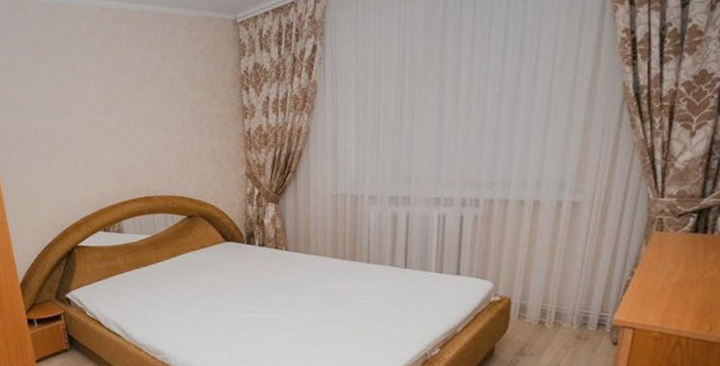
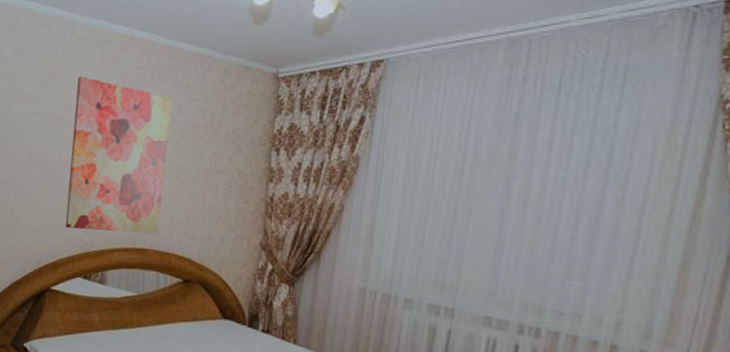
wall art: none [62,53,159,192] -> present [65,76,172,234]

